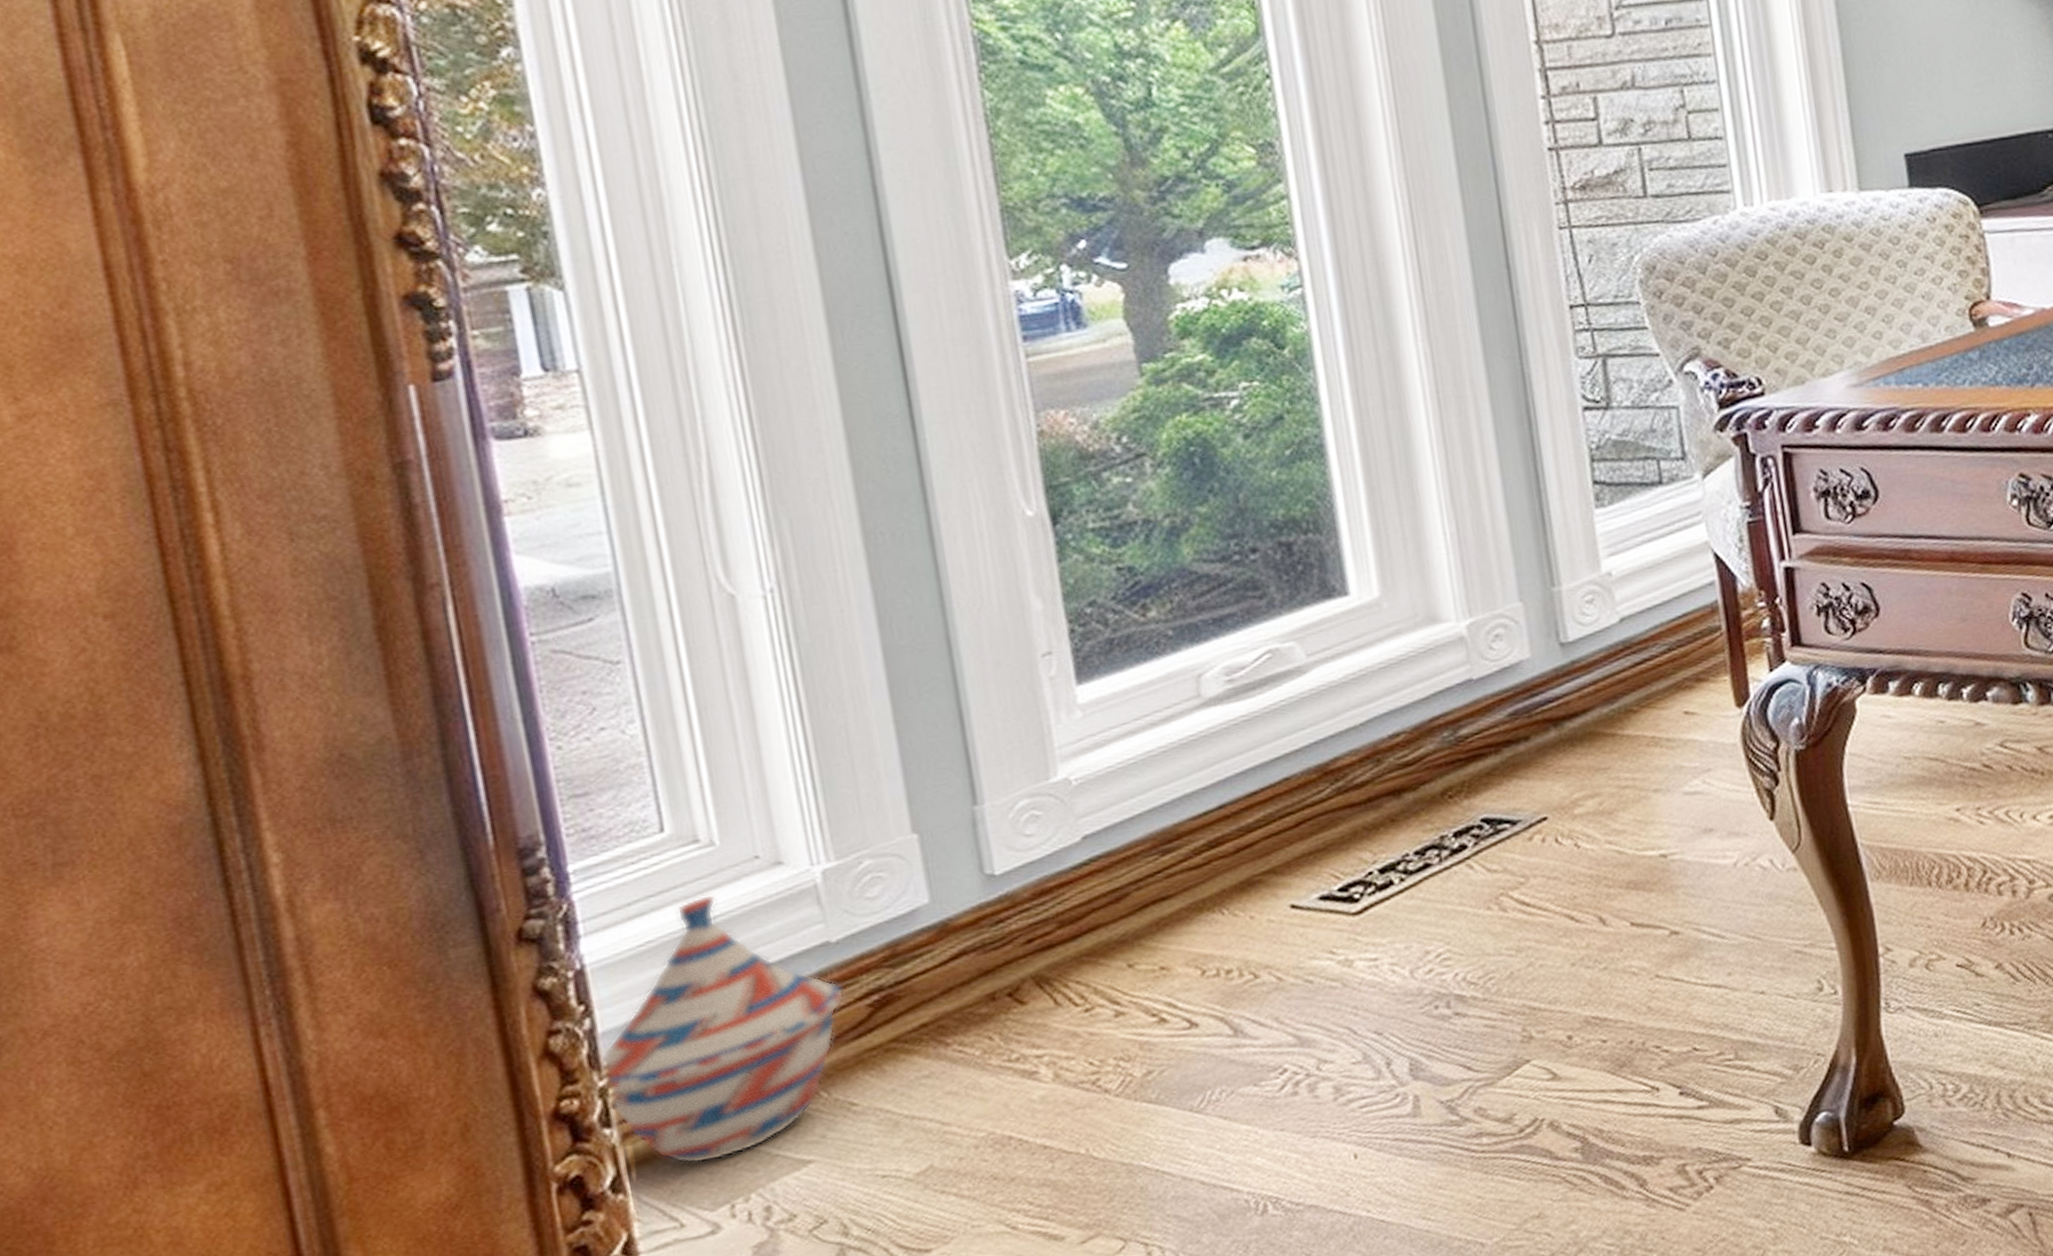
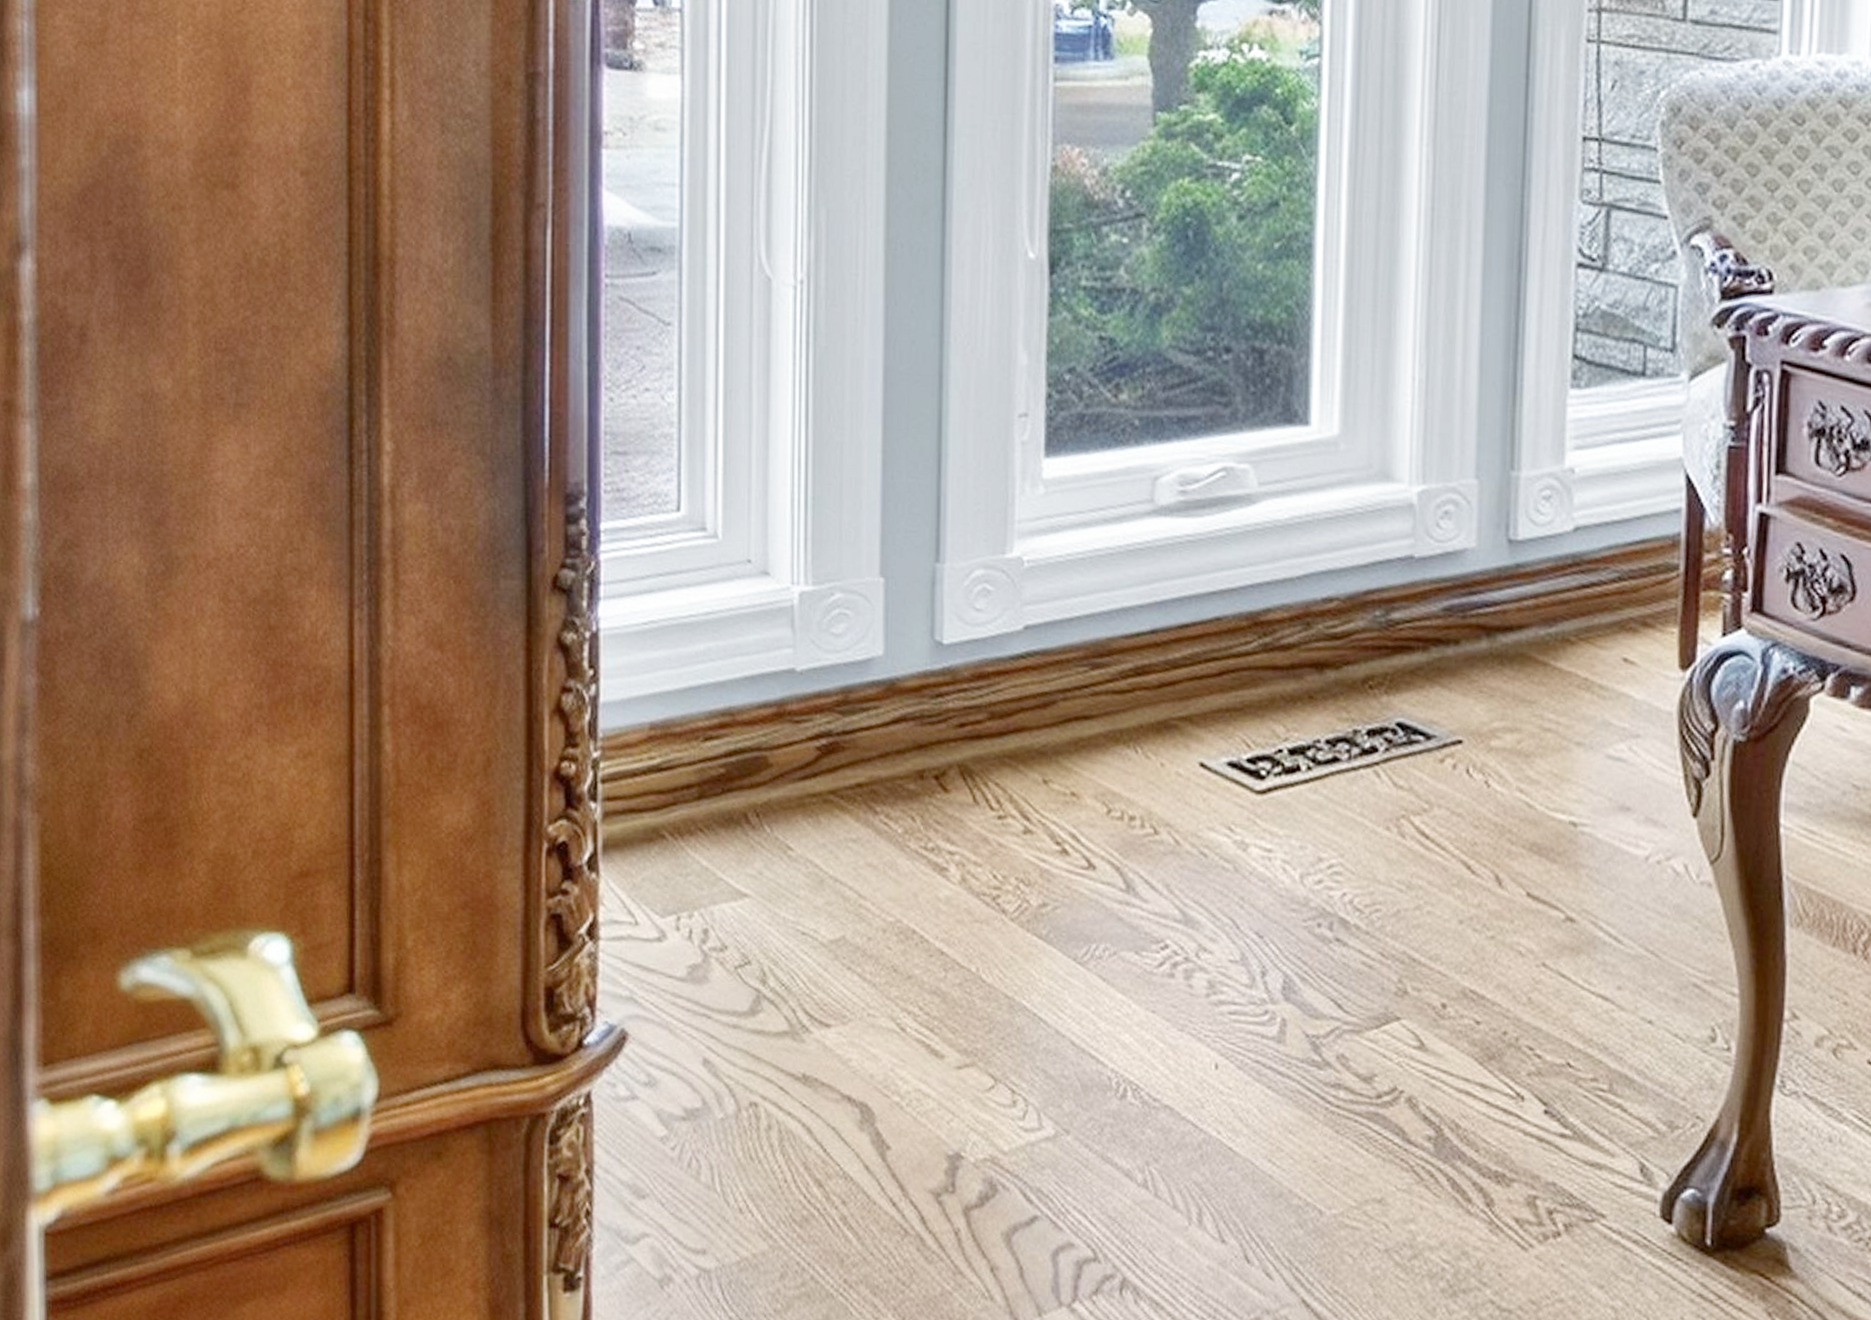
woven basket: present [603,894,845,1164] -> none [600,587,799,866]

